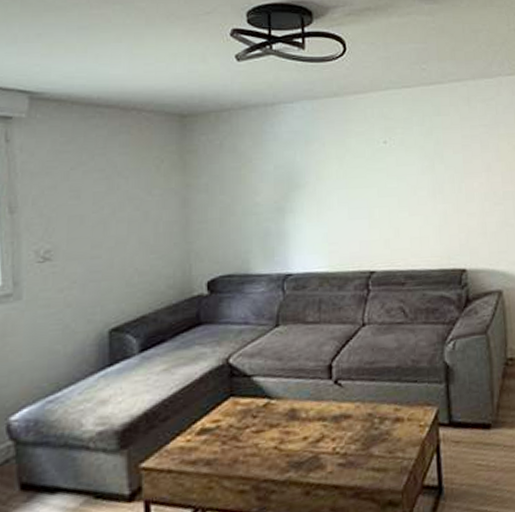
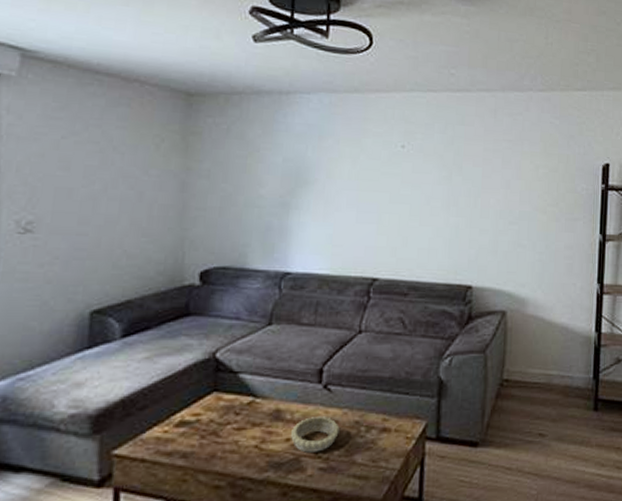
decorative bowl: none [307,412,354,450] -> present [290,416,340,453]

